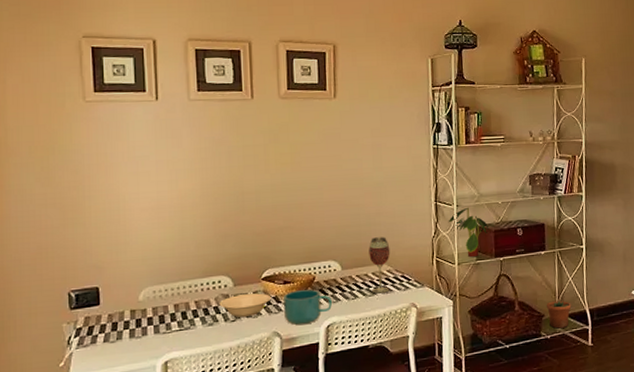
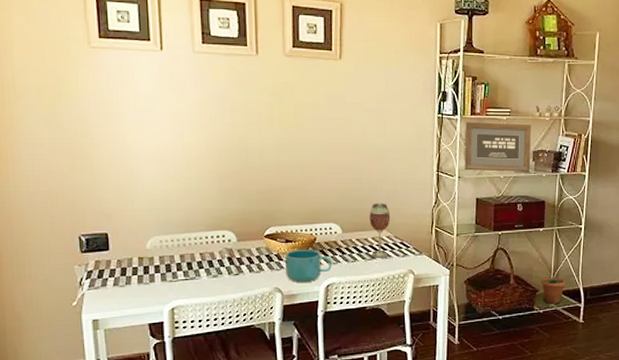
bowl: present [219,293,272,318] -> none [223,250,274,272]
plant: present [448,207,488,257] -> none [449,179,489,230]
picture frame: none [460,149,528,199] -> present [464,122,532,173]

